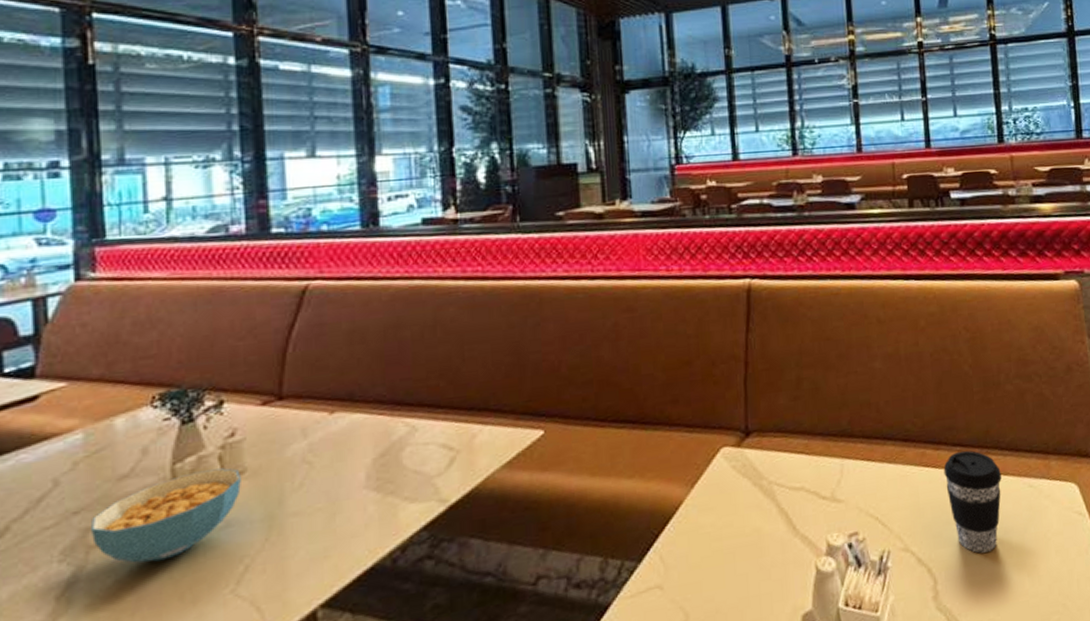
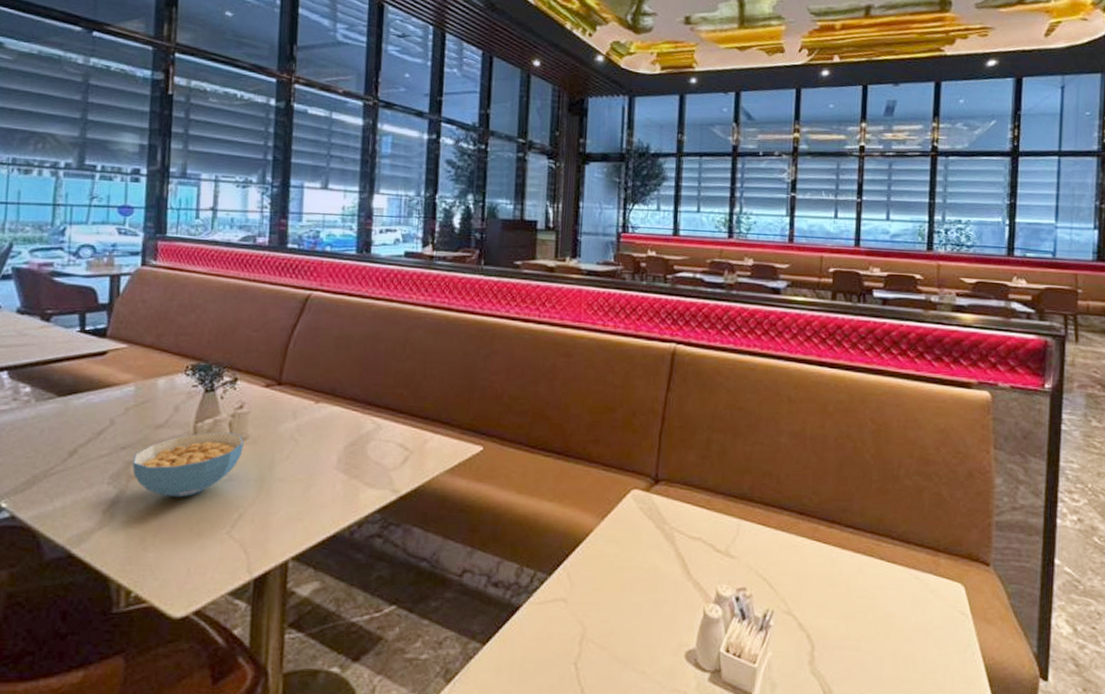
coffee cup: present [943,450,1002,553] -> none [833,533,889,631]

